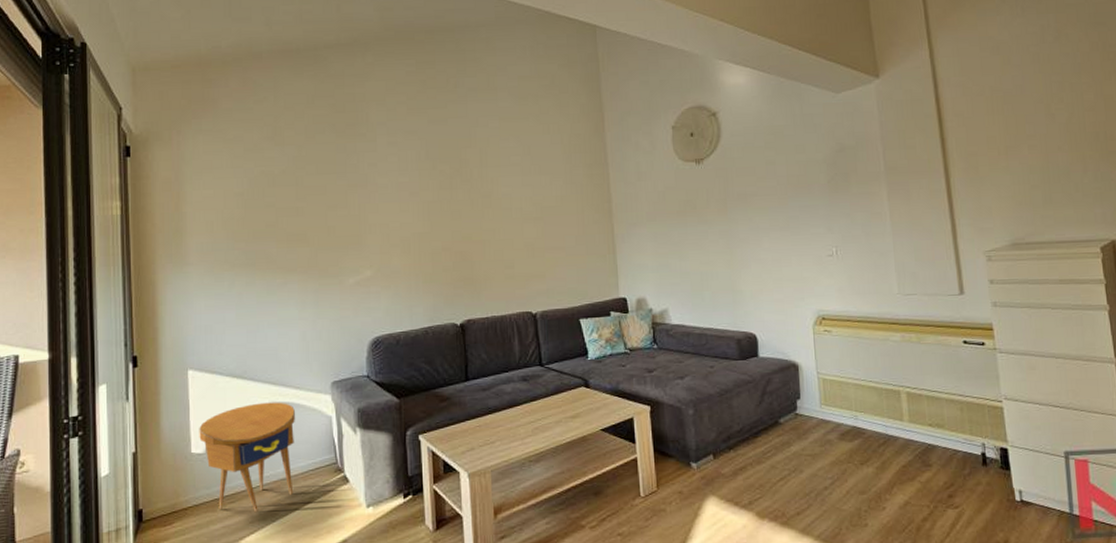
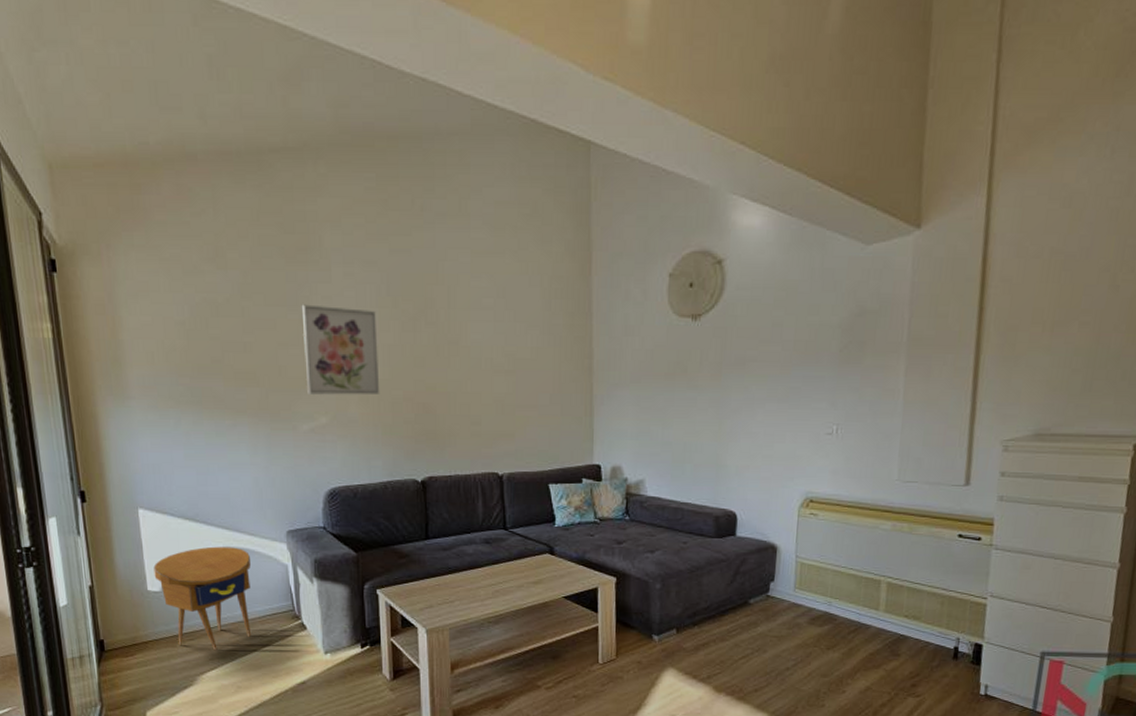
wall art: none [349,171,421,252] -> present [301,304,380,396]

